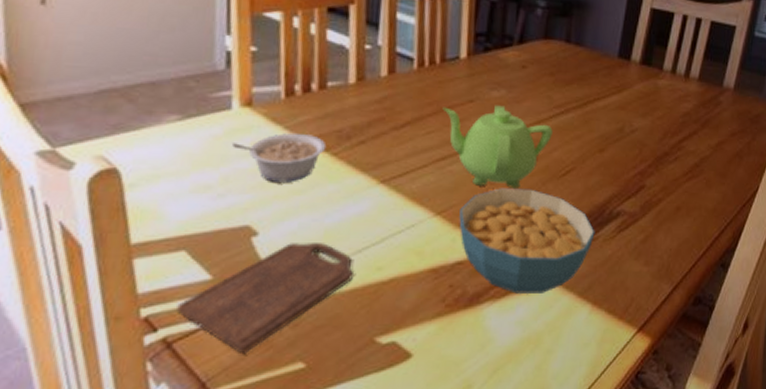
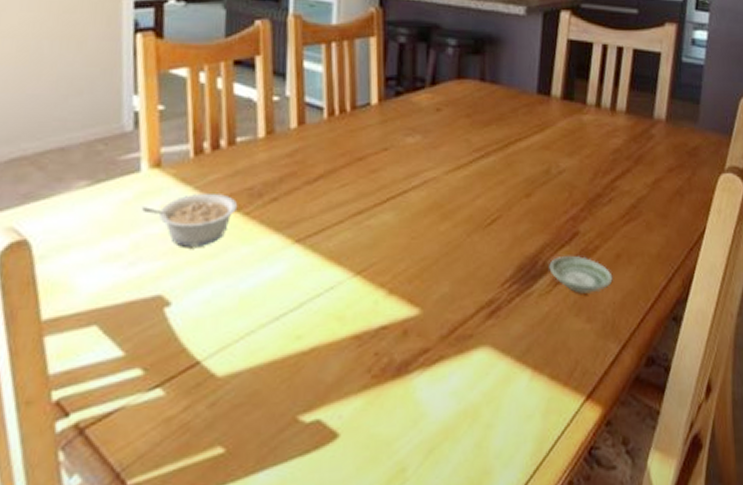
cutting board: present [176,243,353,355] -> none [89,311,271,440]
teapot: present [442,105,553,188] -> none [356,152,474,242]
cereal bowl: present [459,188,595,294] -> none [381,241,529,360]
saucer: none [615,206,672,240] -> present [549,255,613,294]

